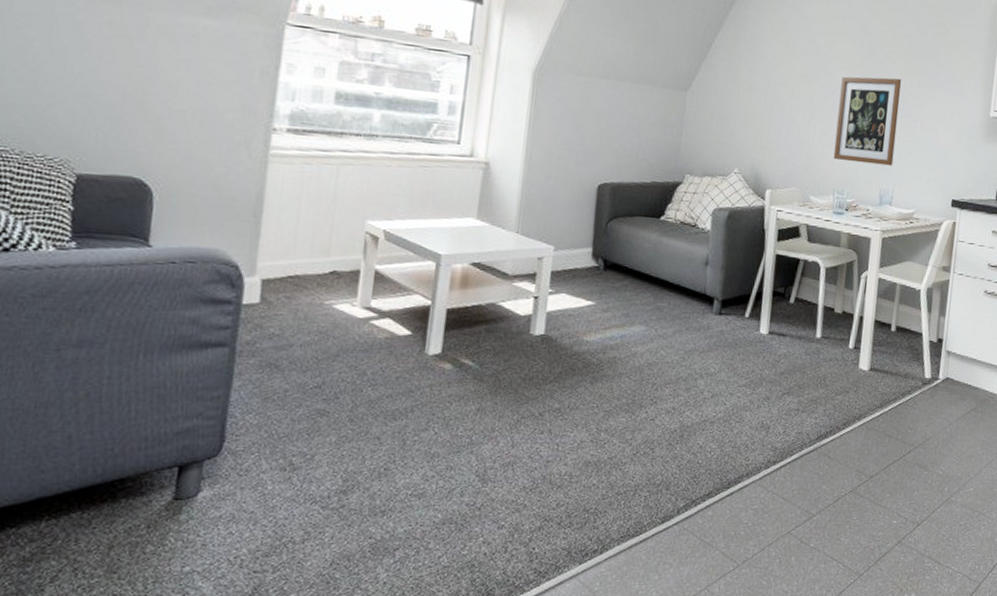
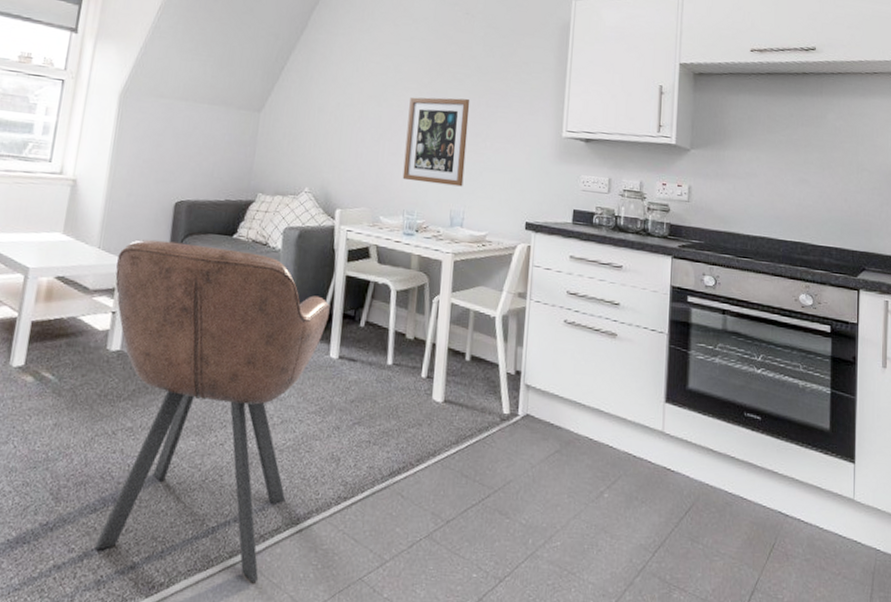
armchair: none [526,223,760,543] -> present [95,239,330,583]

